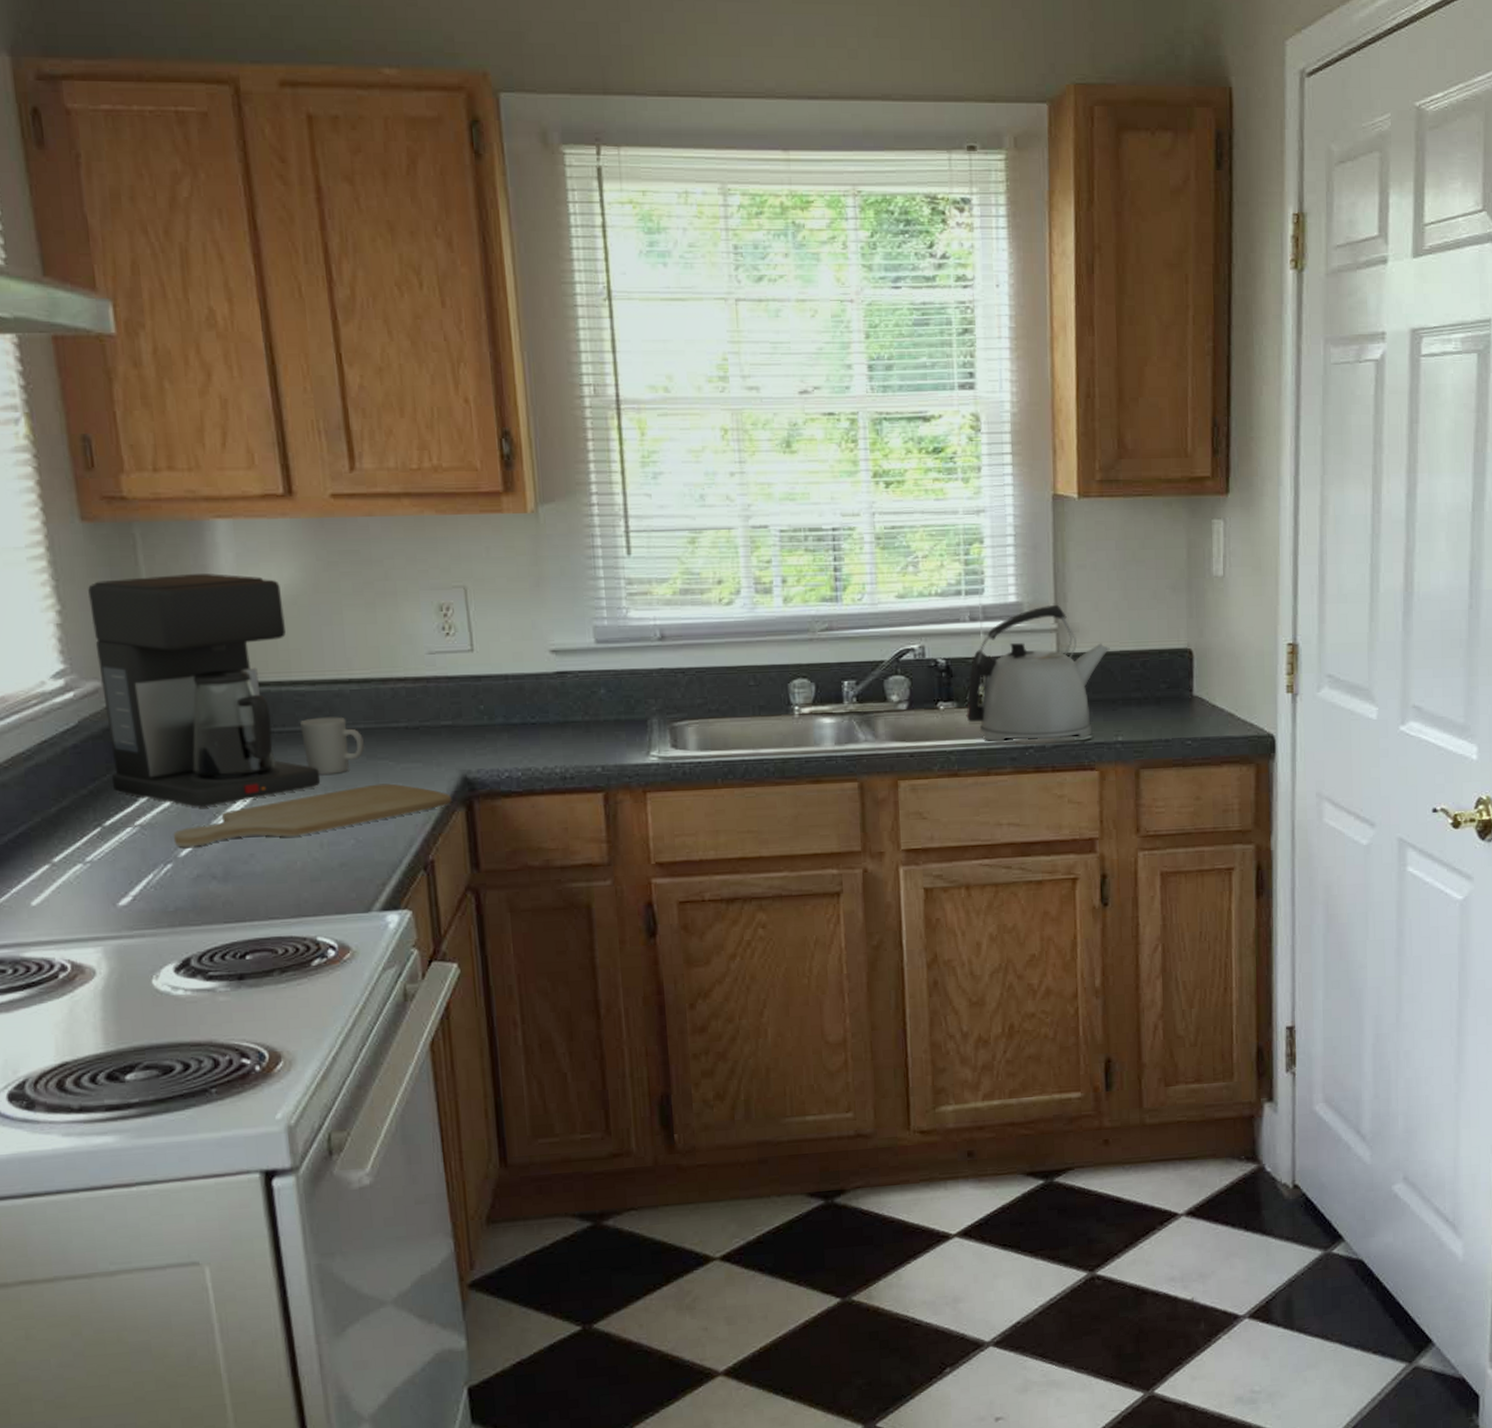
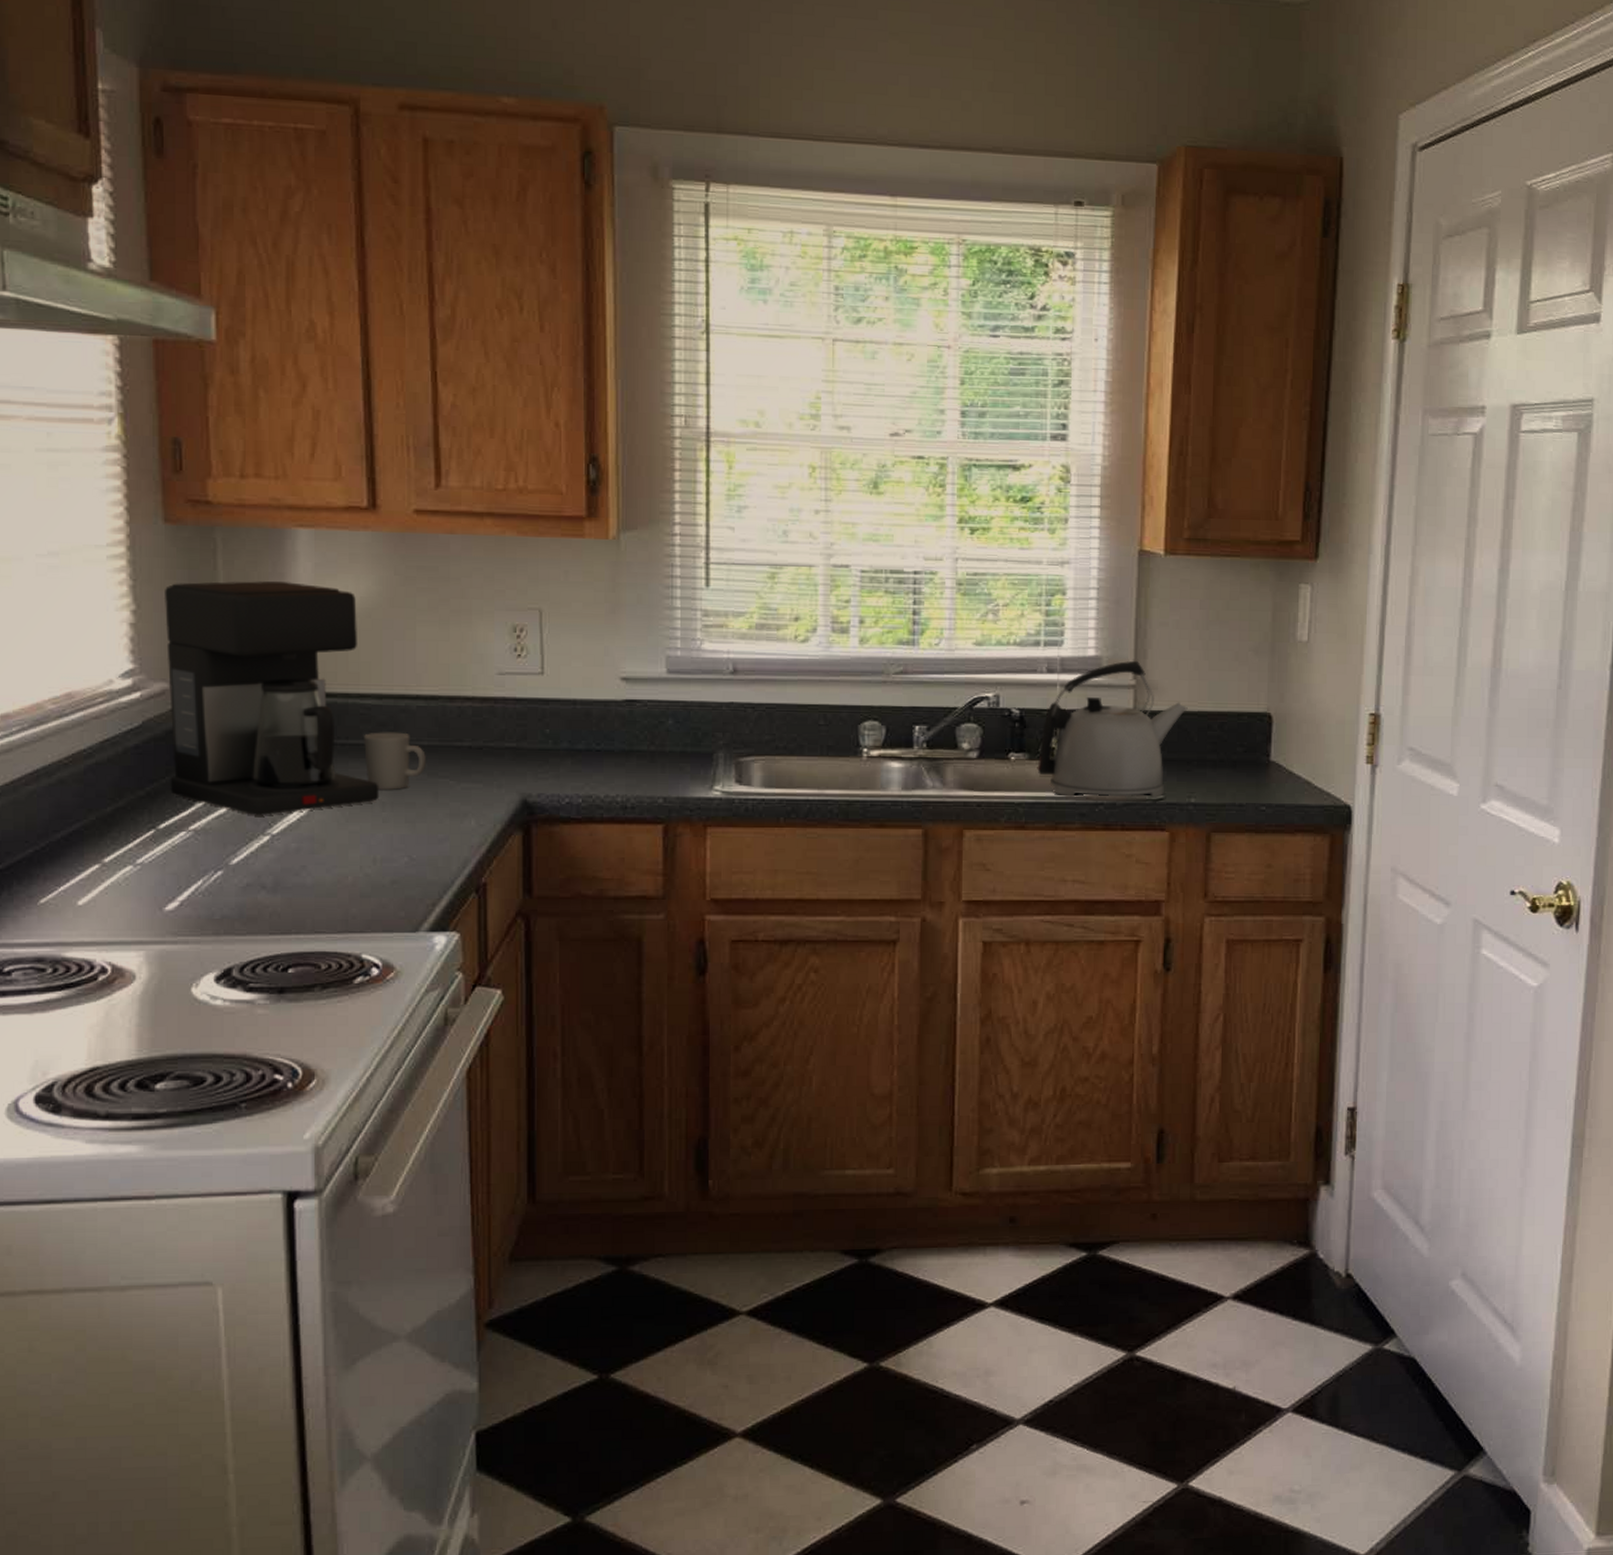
chopping board: present [173,783,453,848] -> none [226,802,510,855]

